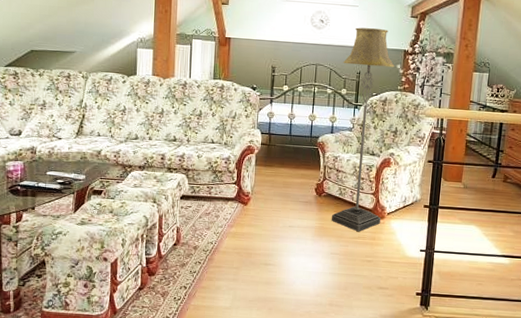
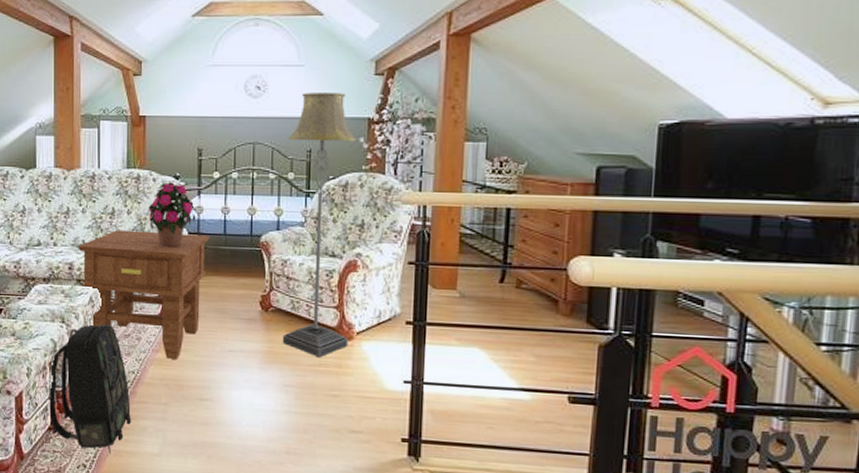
backpack: none [140,204,209,307] -> present [49,324,132,453]
side table: none [170,128,278,233] -> present [78,230,210,359]
potted flower: none [230,91,268,144] -> present [149,181,196,247]

